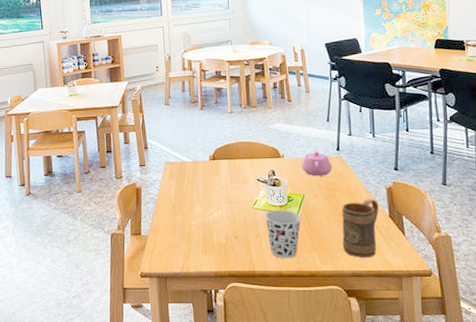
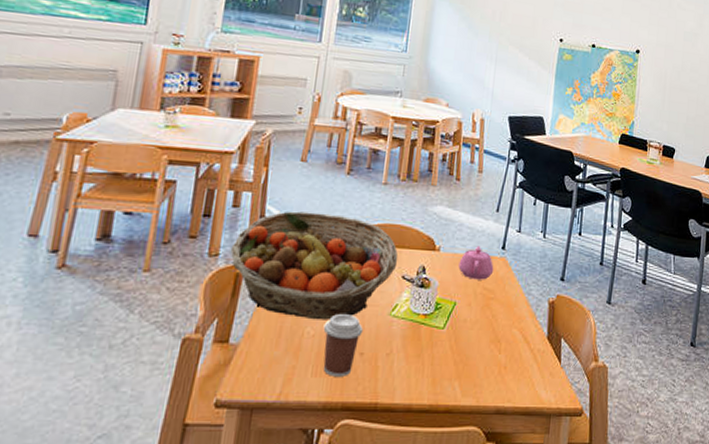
fruit basket: none [129,140,252,216] -> present [230,211,398,320]
coffee cup: none [204,210,234,254] -> present [323,314,363,376]
cup: present [265,210,301,259] -> none [402,320,448,387]
mug: present [342,198,379,258] -> none [490,313,538,390]

